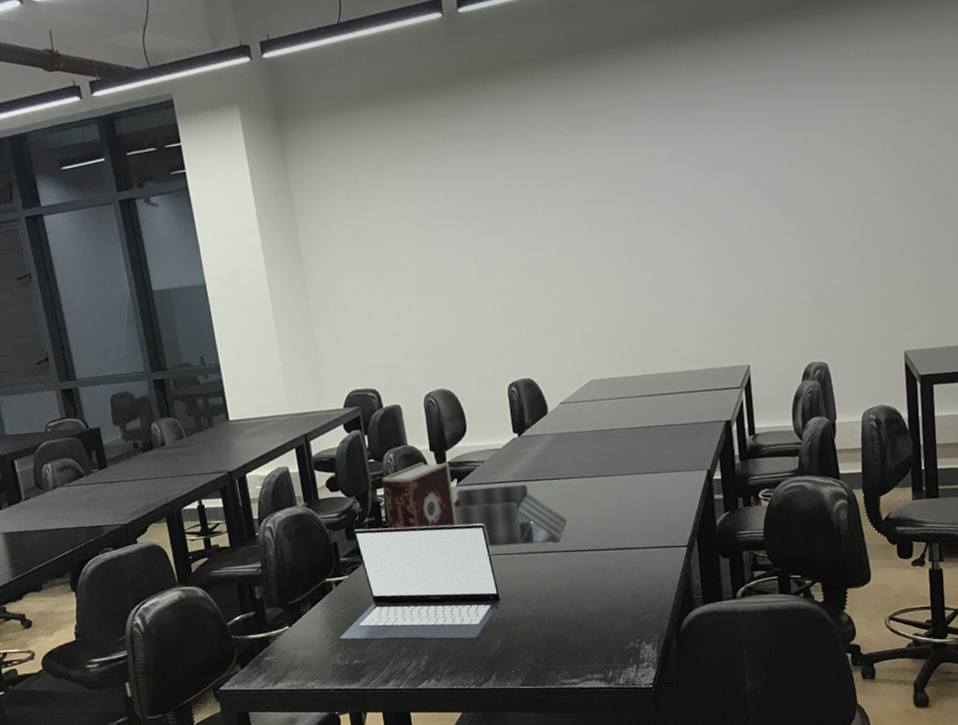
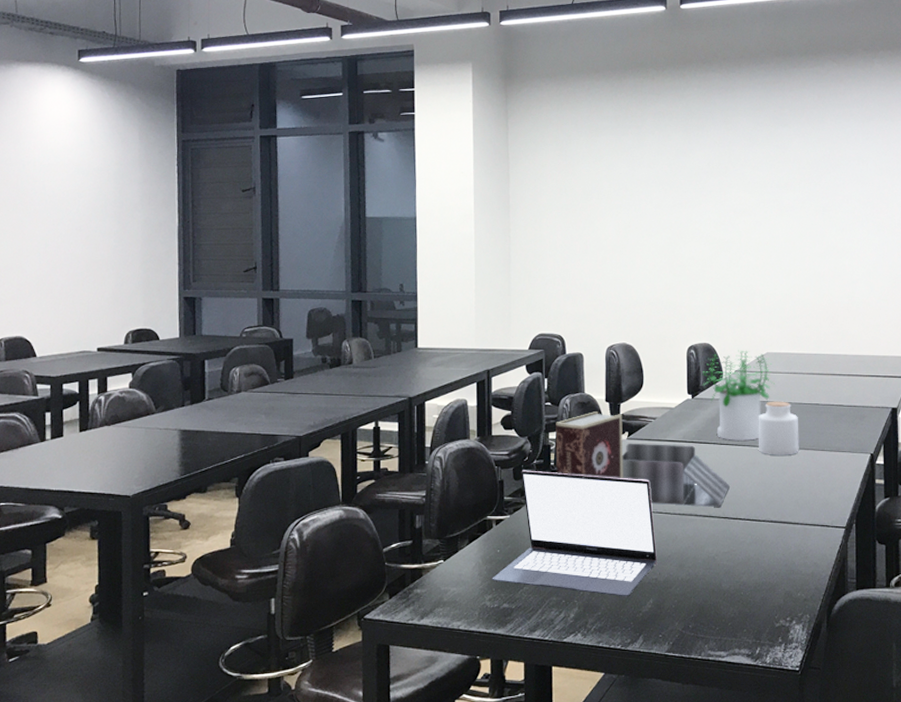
potted plant: none [526,380,602,474] -> present [702,350,775,441]
jar: none [588,428,634,484] -> present [758,401,799,455]

